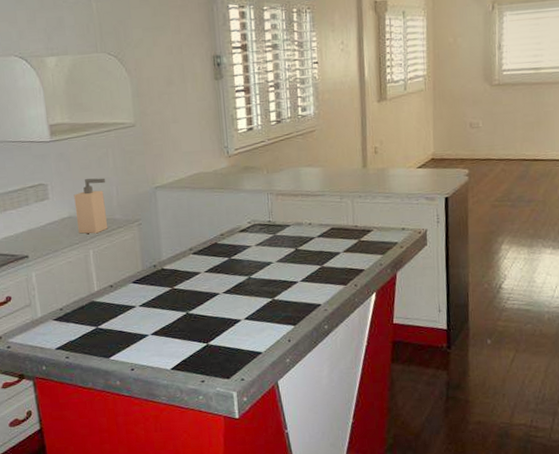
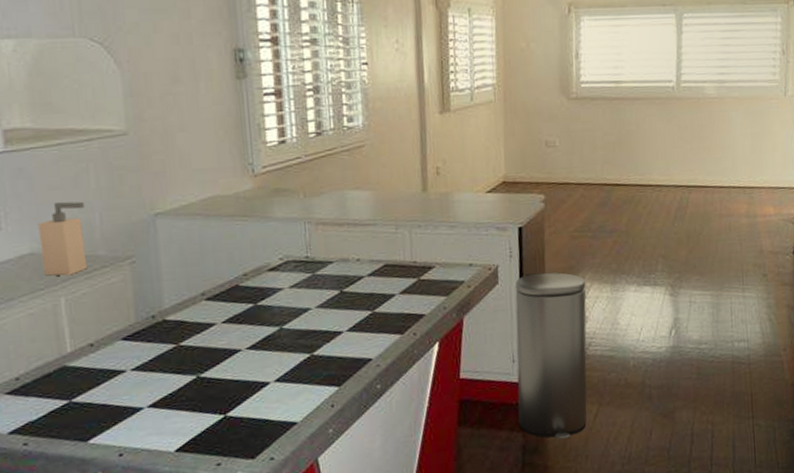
pedal bin: none [442,235,505,379] -> present [515,271,587,440]

